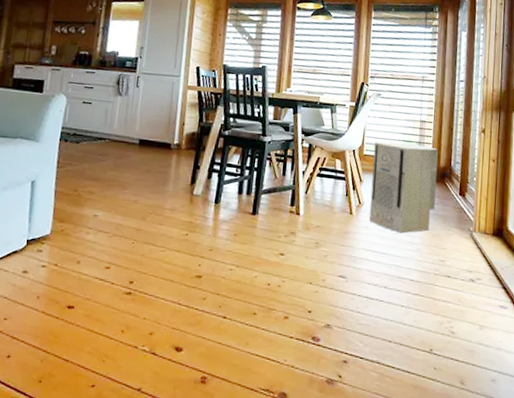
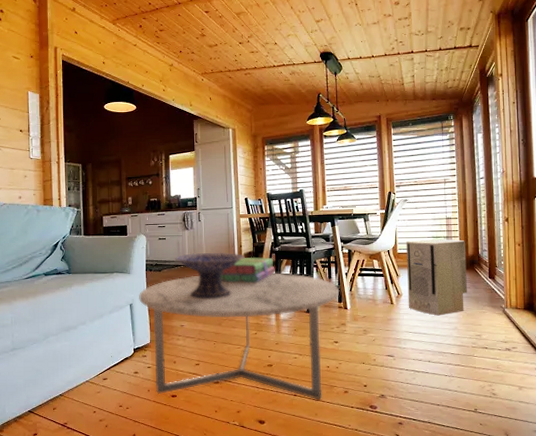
coffee table: none [44,153,294,325] -> present [139,273,340,400]
decorative bowl: none [99,125,187,186] -> present [174,252,245,299]
stack of books: none [152,138,221,171] -> present [220,256,275,283]

